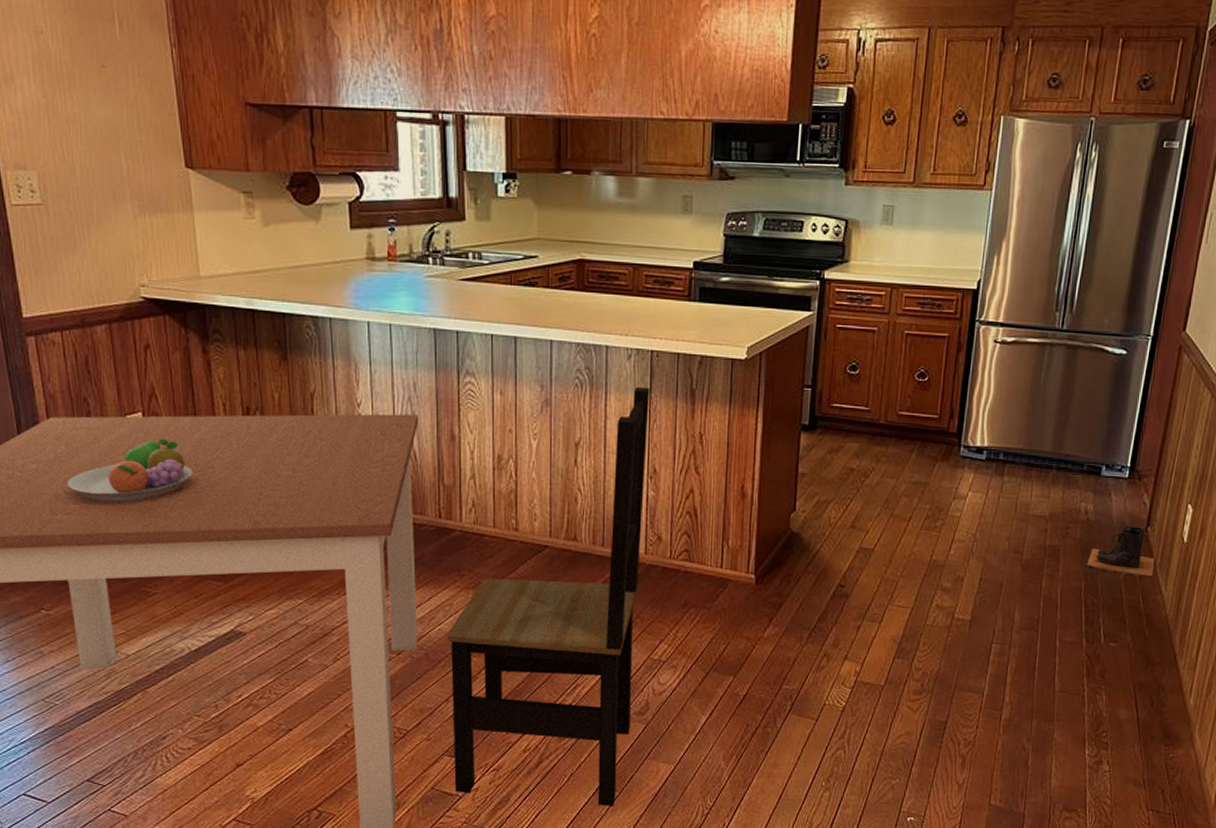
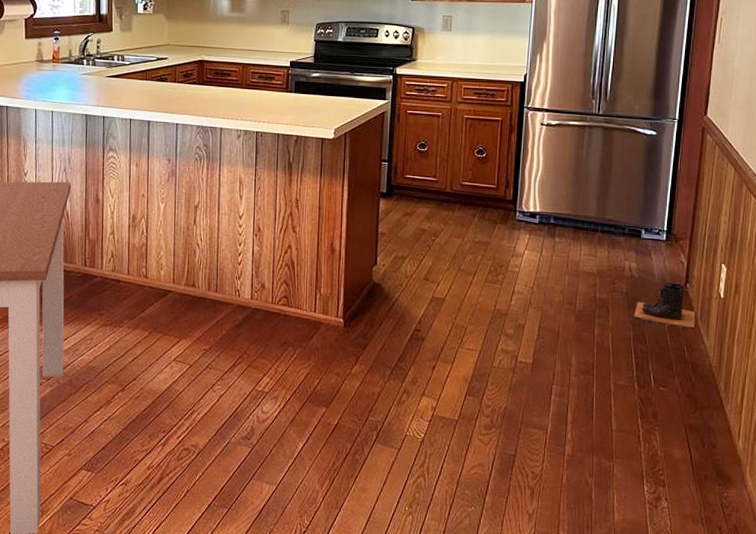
dining chair: present [447,386,650,806] -> none [87,160,255,521]

